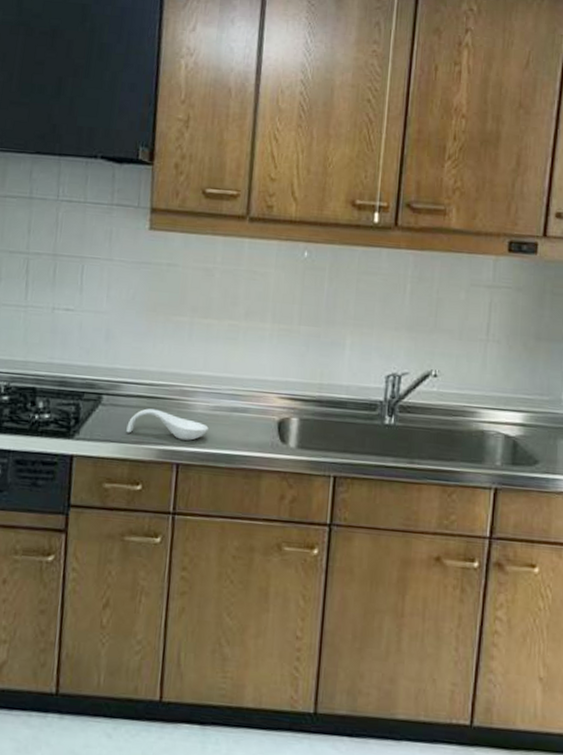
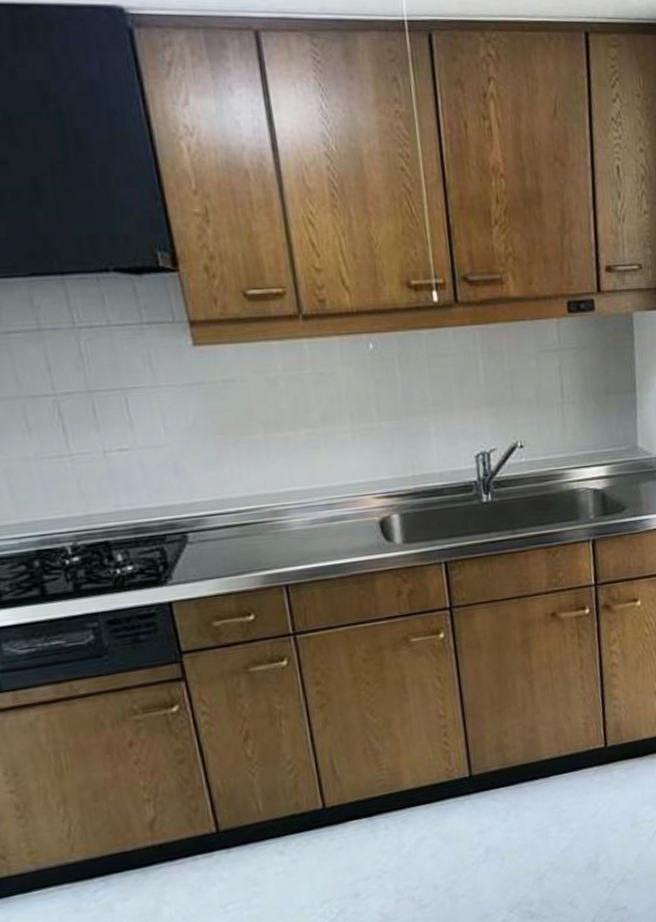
spoon rest: present [126,408,209,441] -> none [222,535,310,566]

